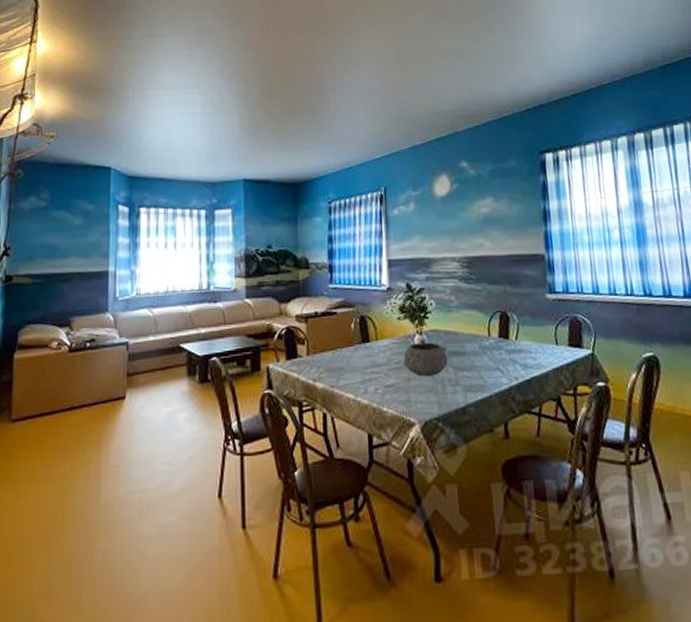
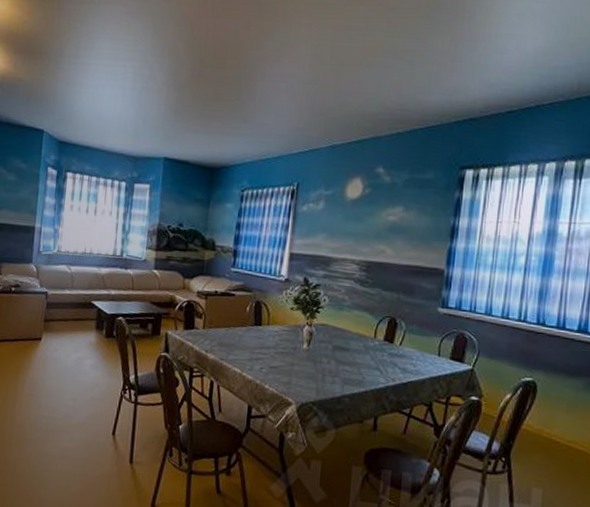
bowl: present [403,342,449,376] -> none [290,333,333,365]

